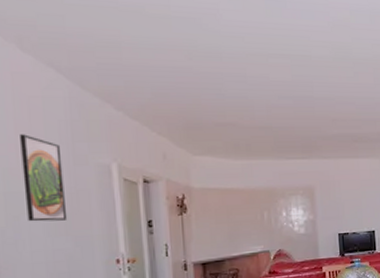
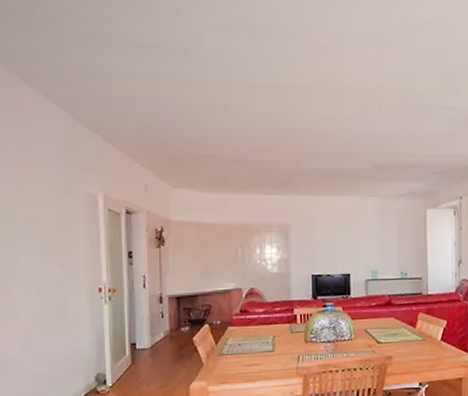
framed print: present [20,134,68,222] -> none [20,163,58,248]

